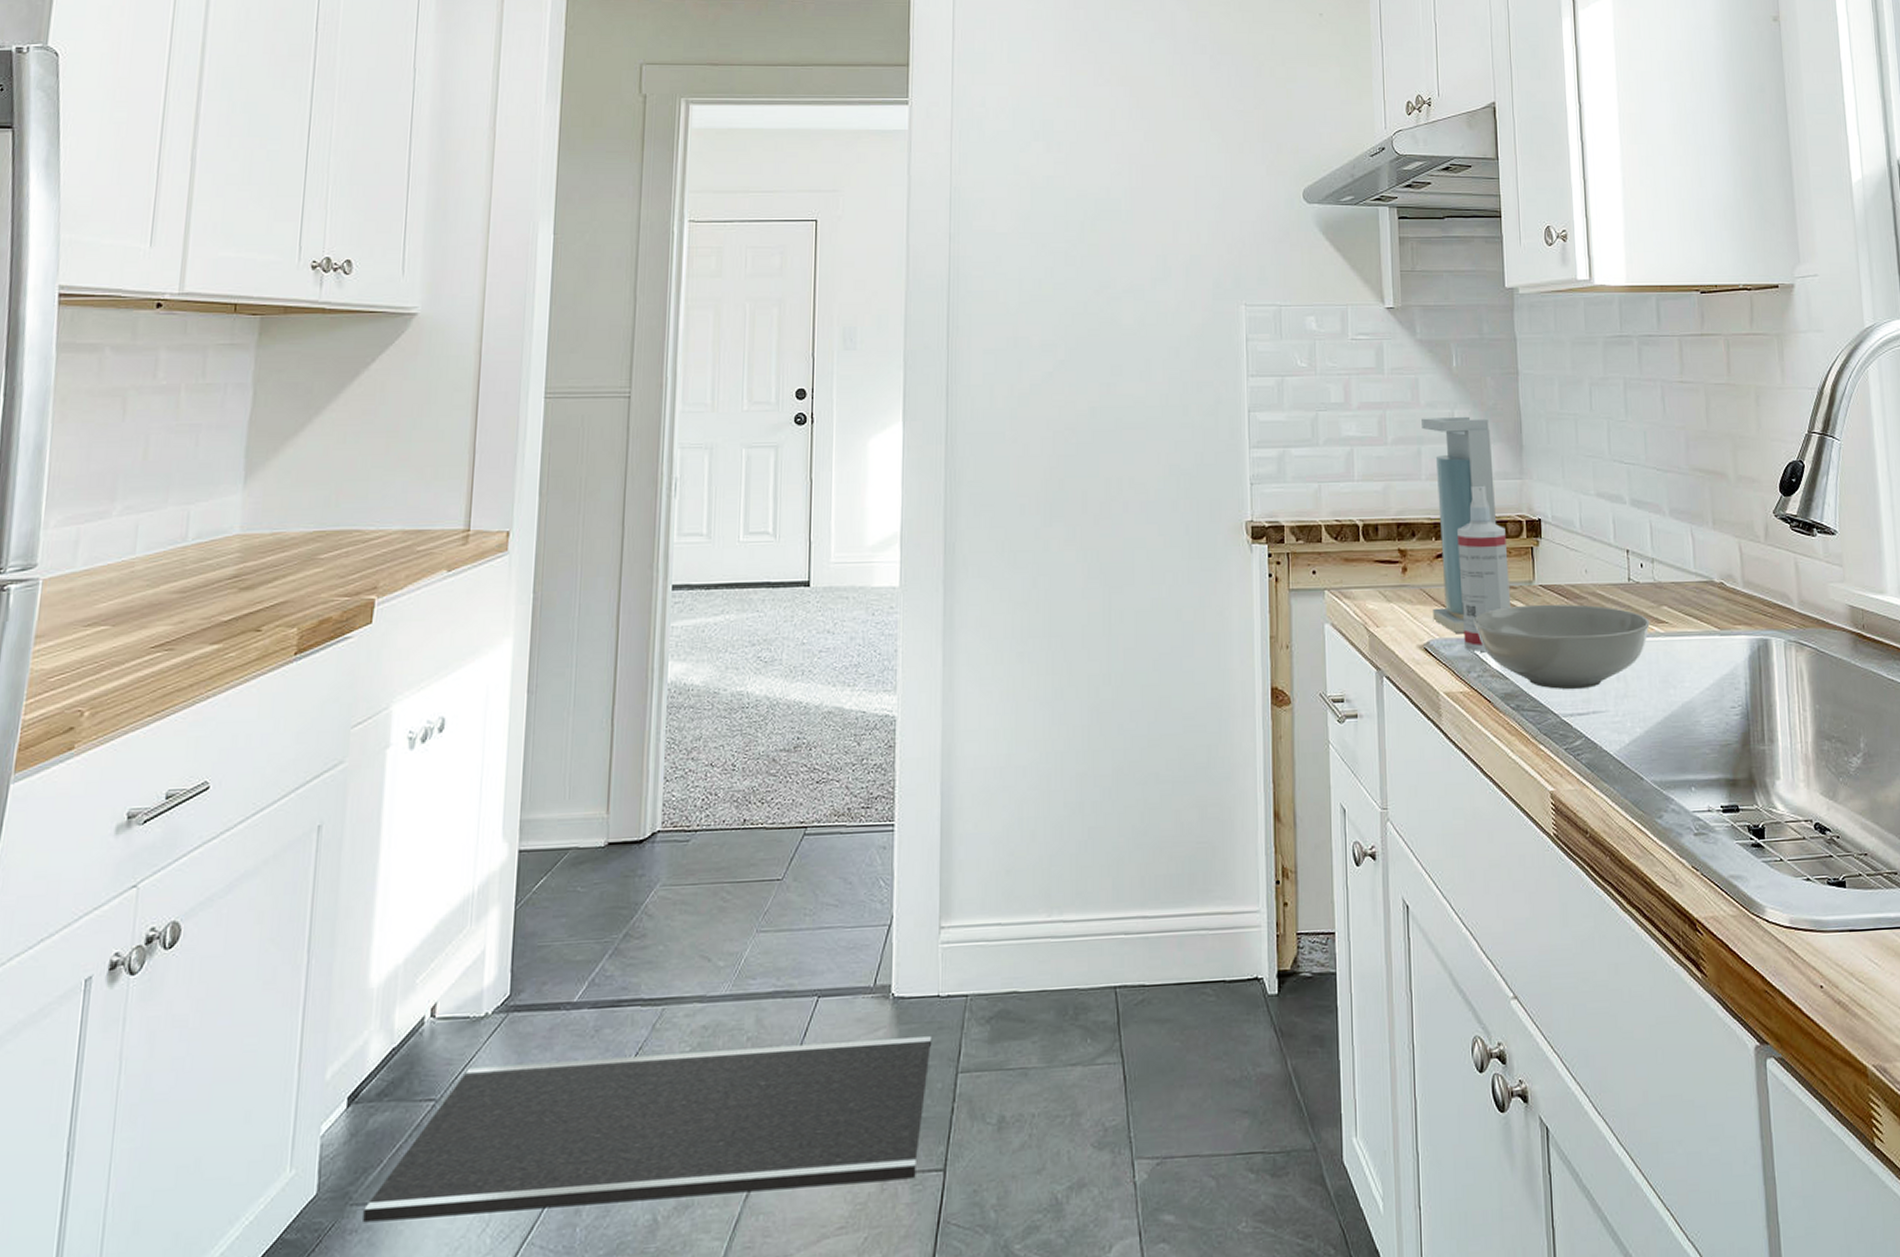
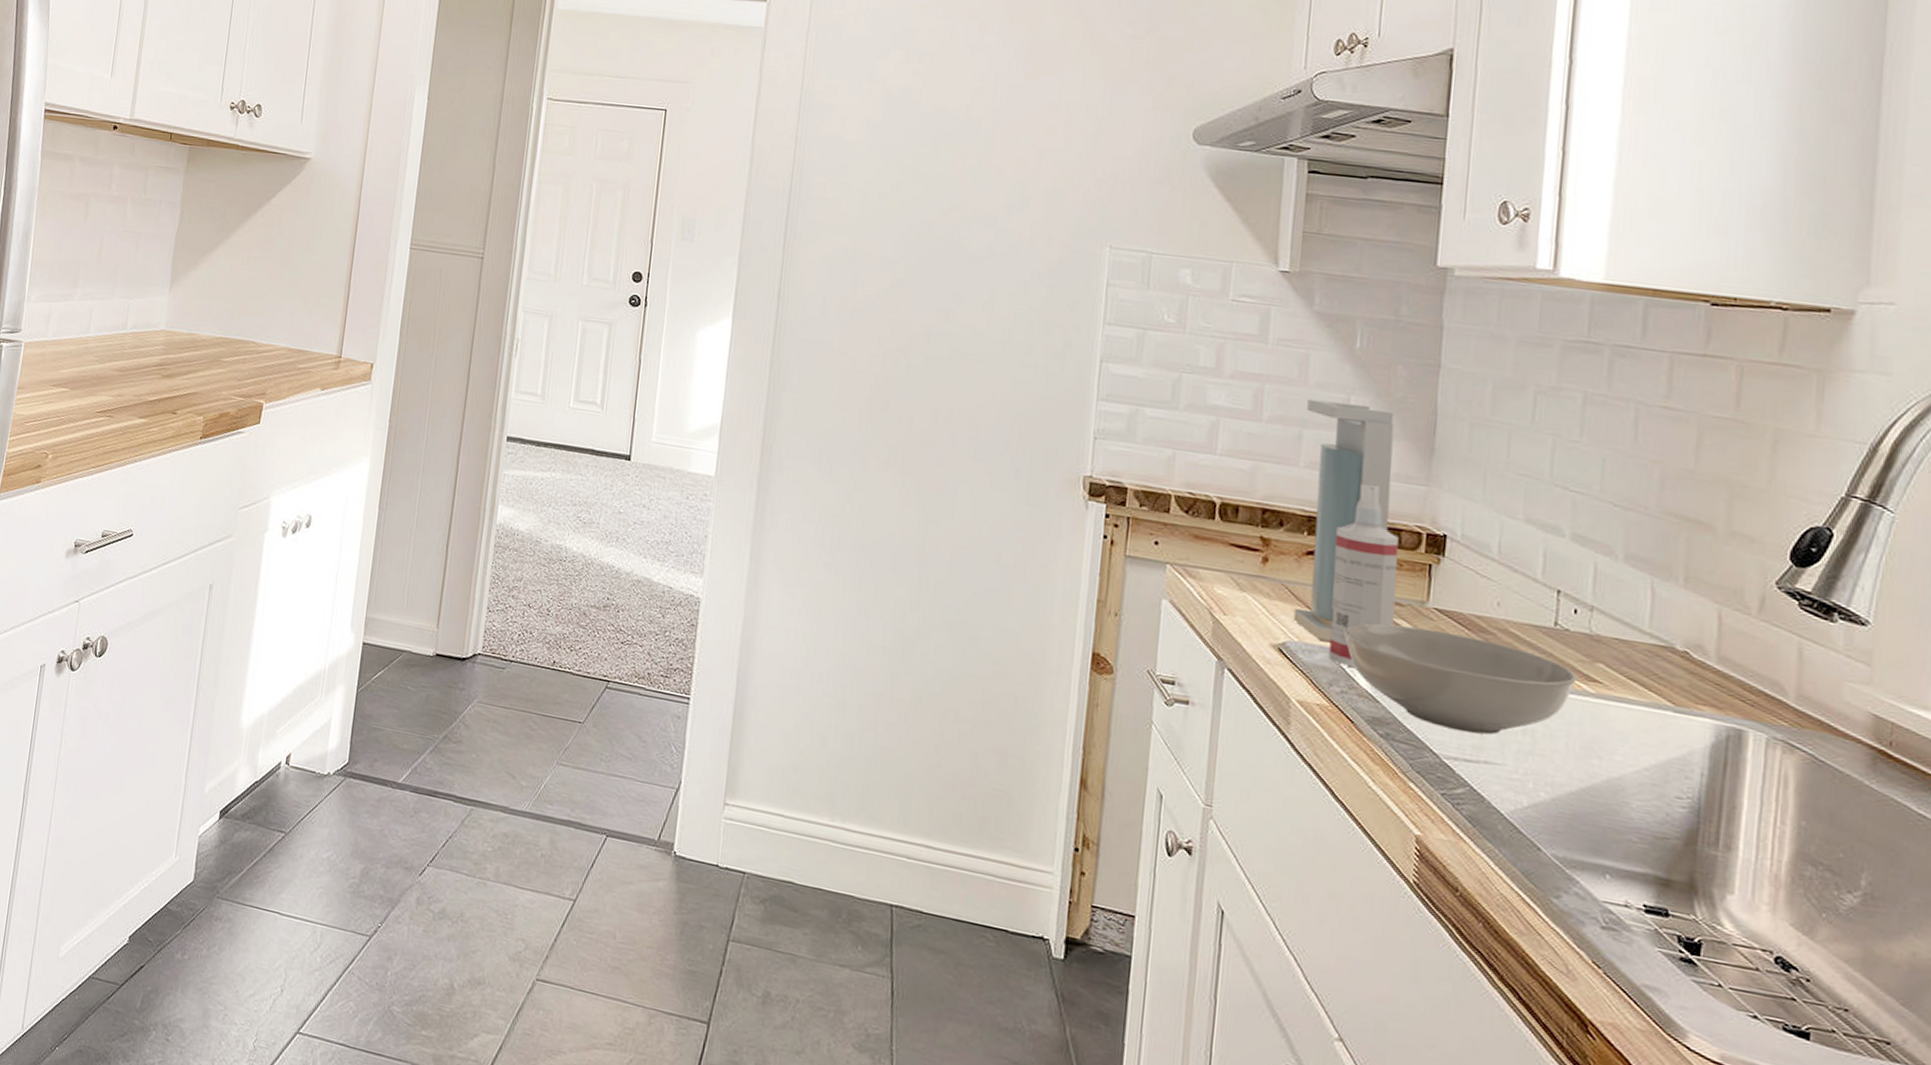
door mat: present [363,1036,932,1223] -> none [226,814,708,1021]

